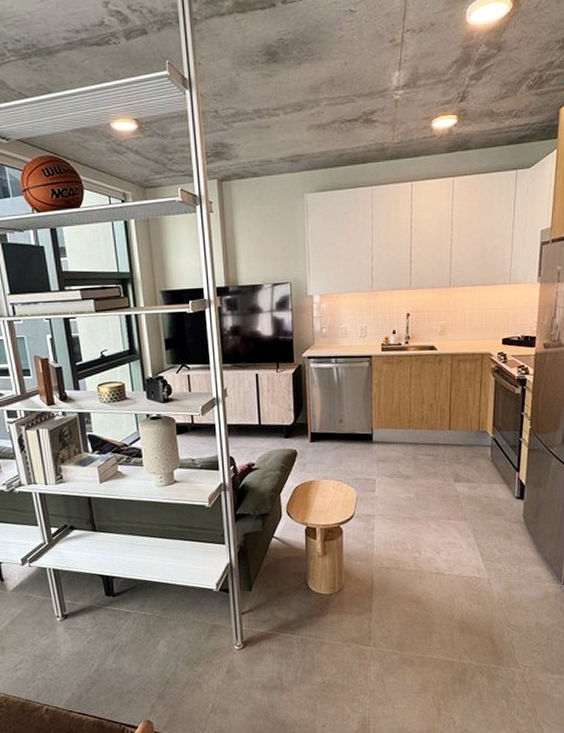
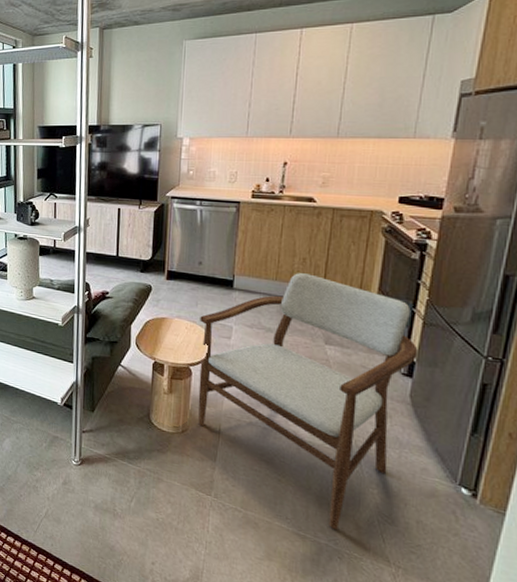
armchair: none [345,418,526,649] -> present [198,273,418,531]

